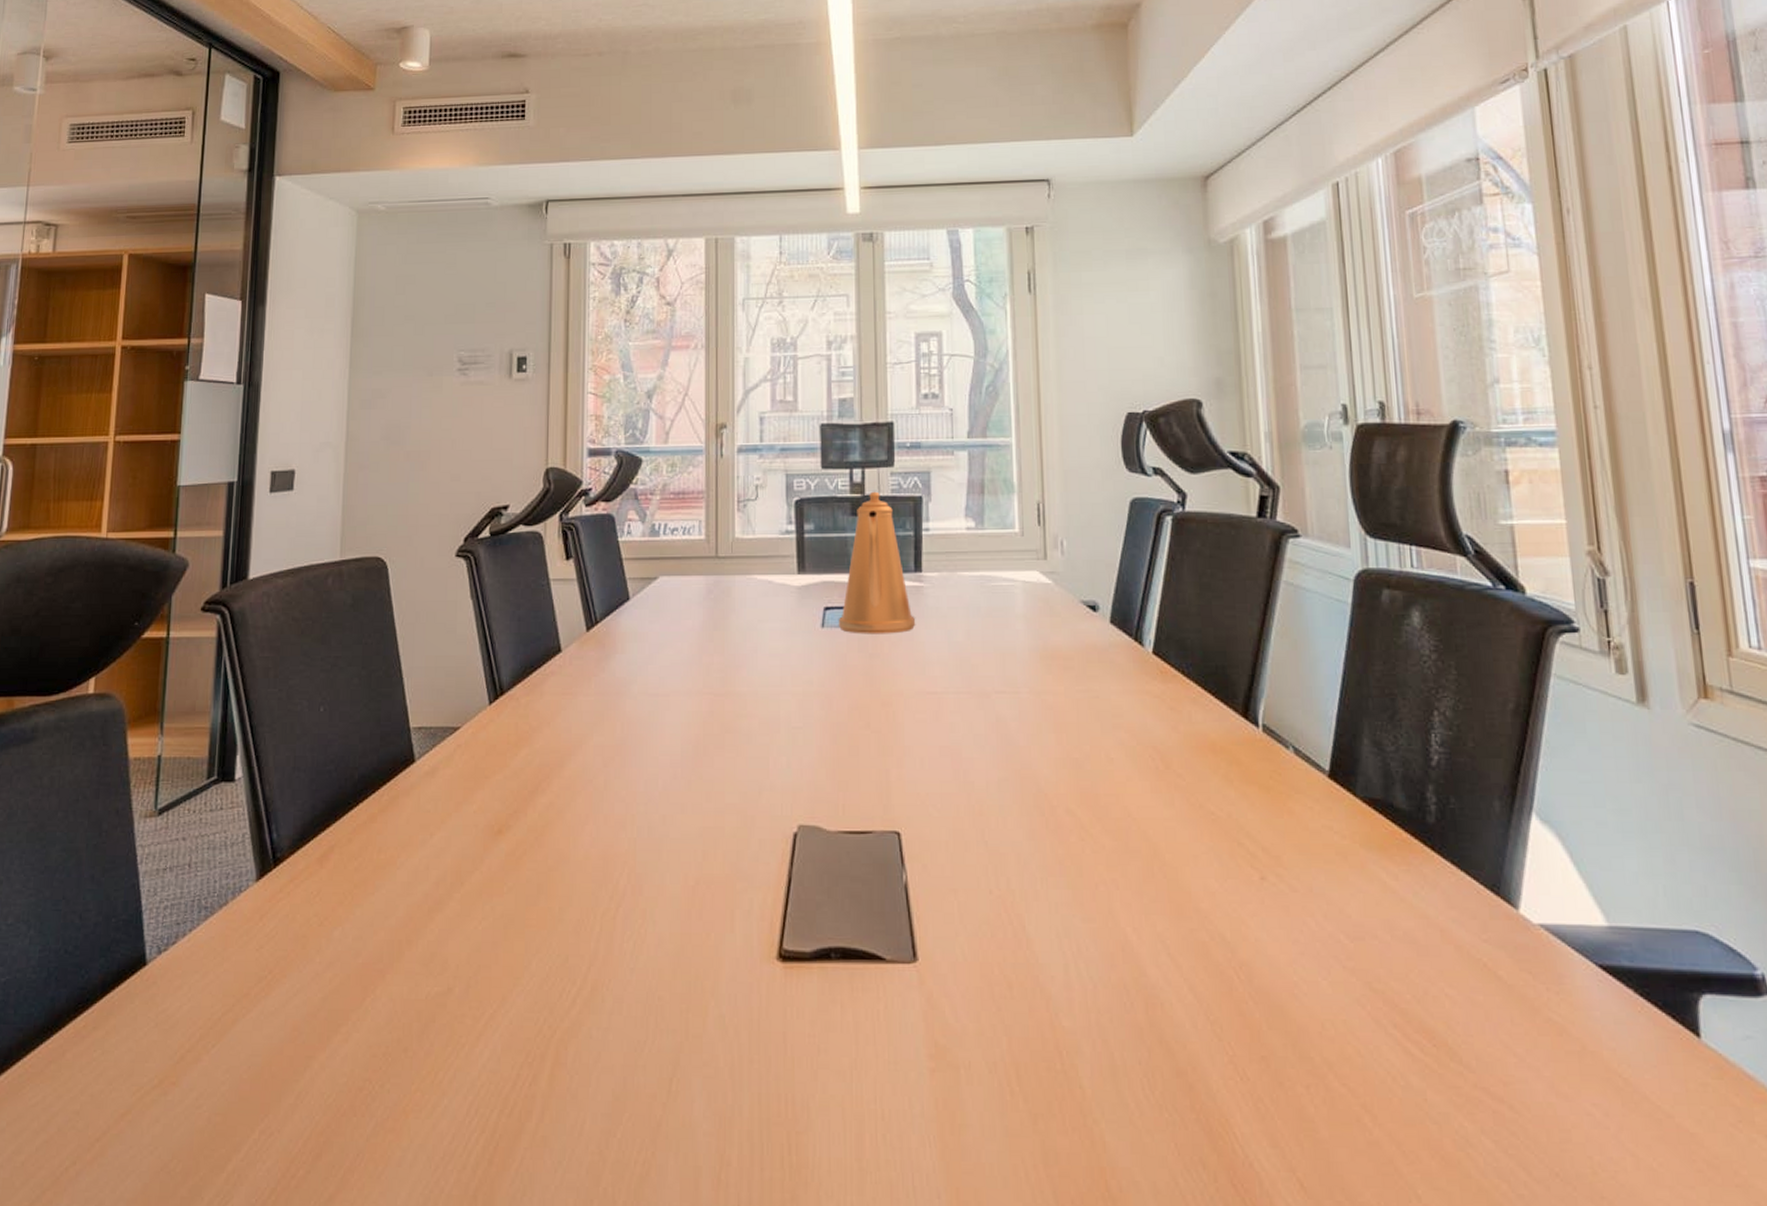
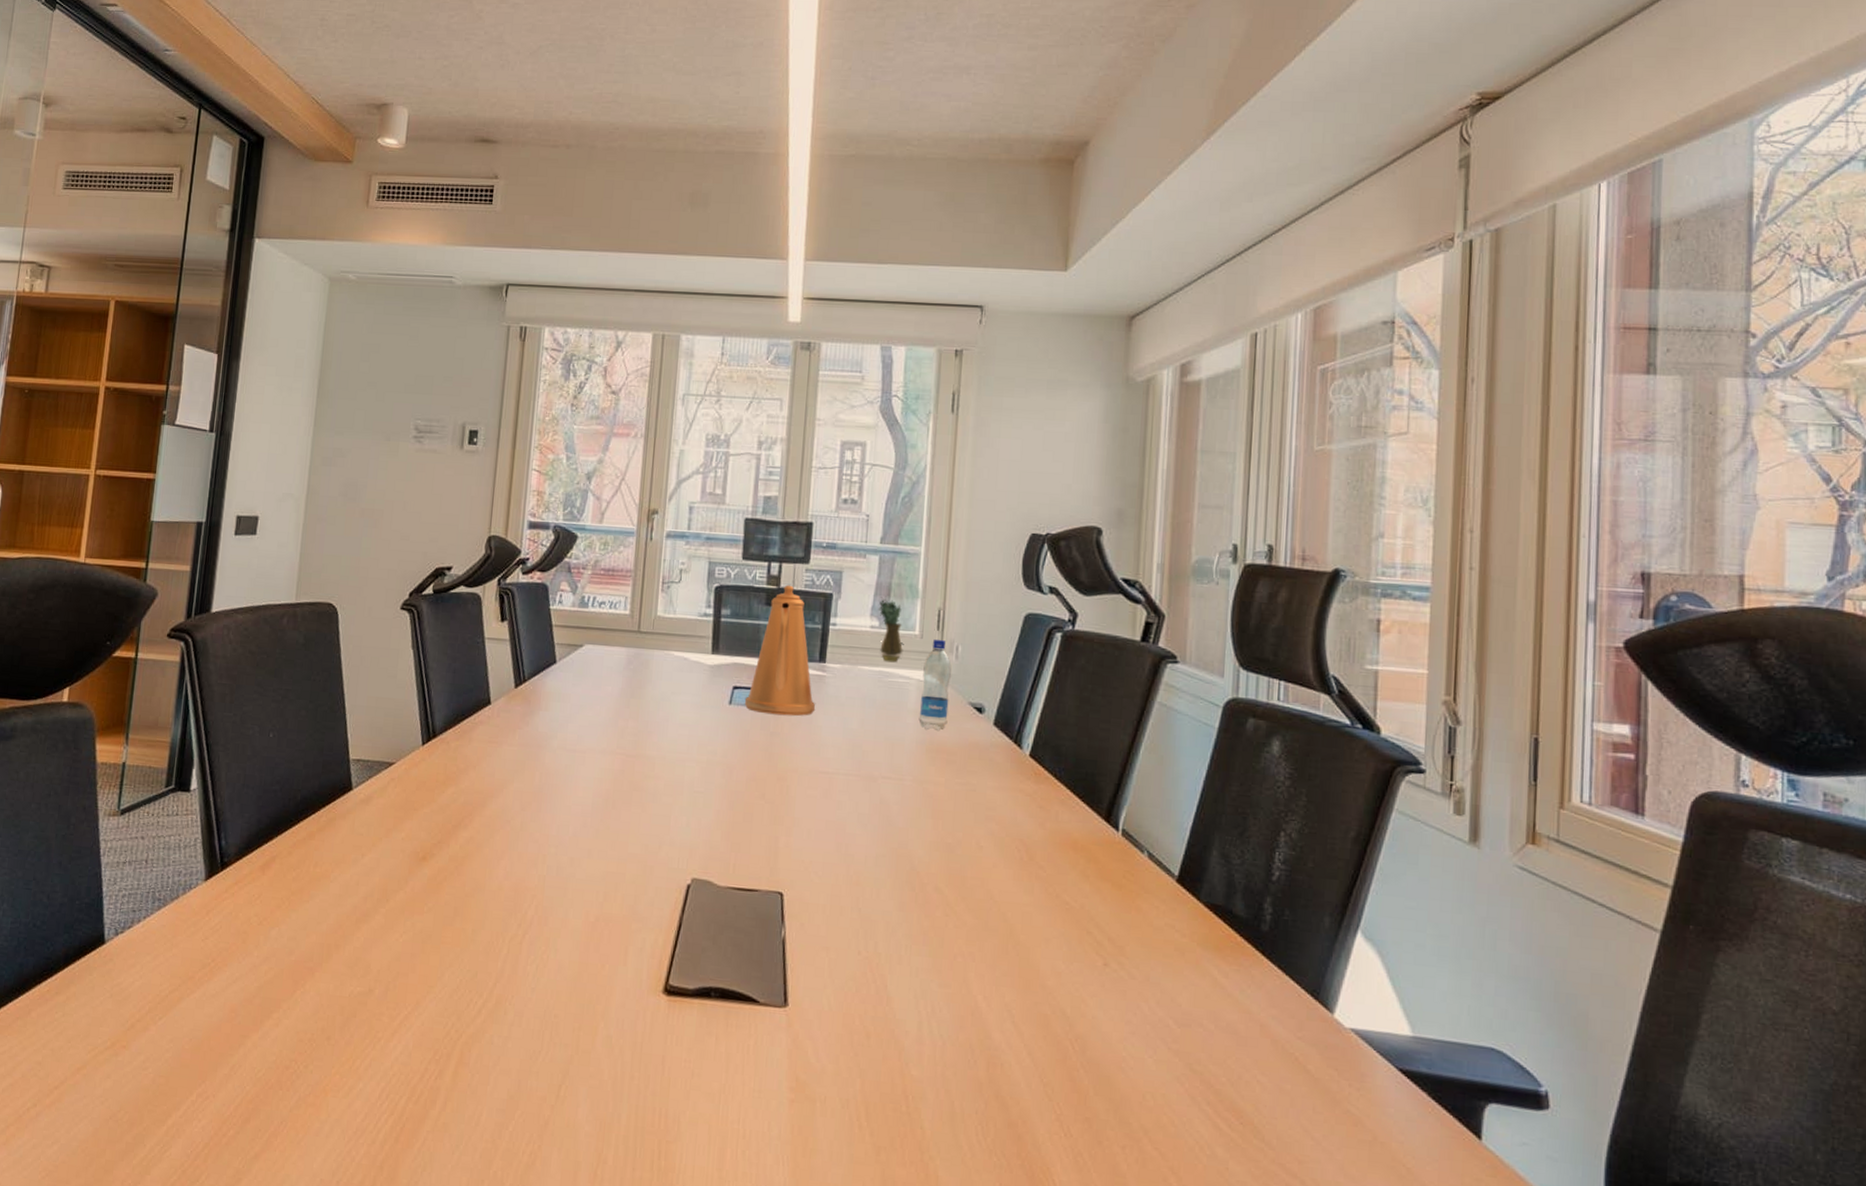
vase: none [972,495,1003,565] -> present [878,597,903,663]
bottle: none [1028,536,1060,636] -> present [919,640,952,732]

